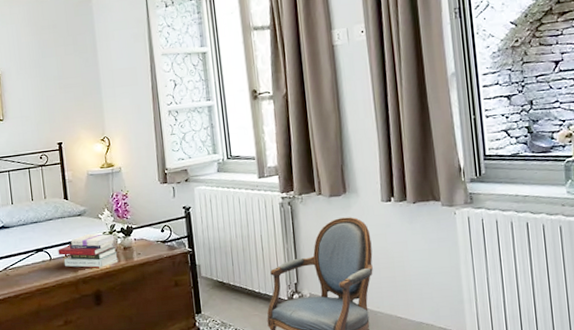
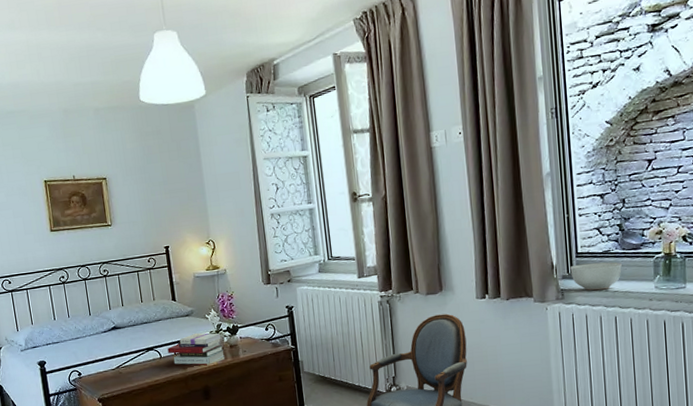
bowl: none [478,165,532,195] -> present [570,261,622,291]

